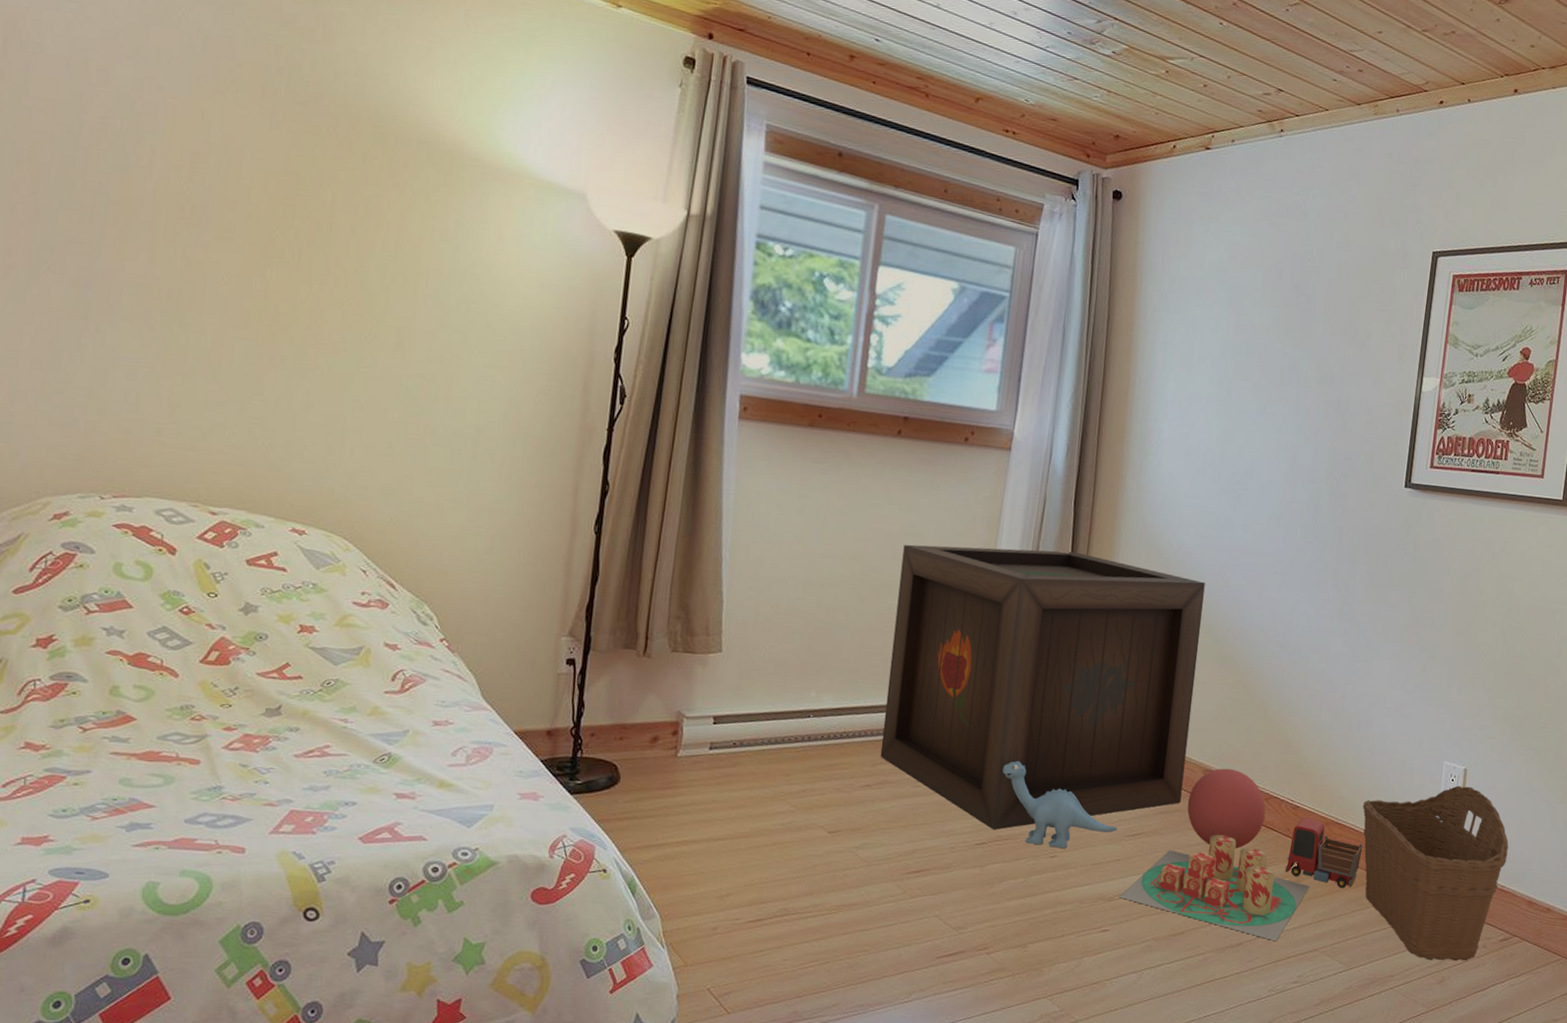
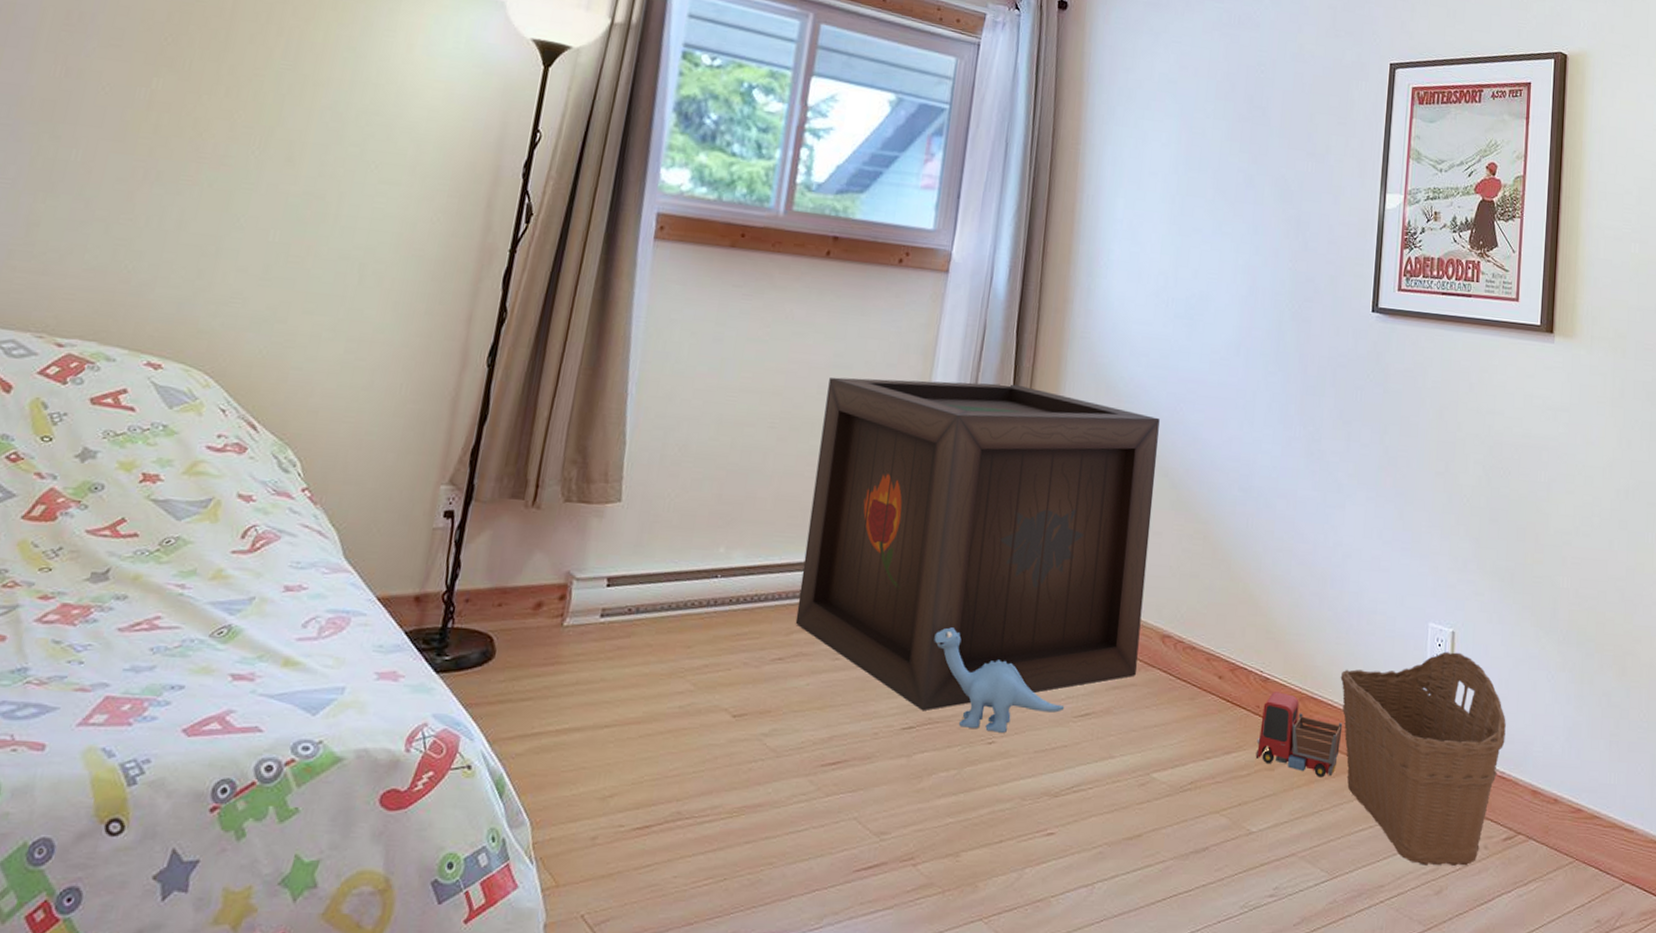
toy blocks: present [1119,834,1310,942] -> none [1066,713,1285,845]
ball: present [1187,768,1266,849] -> none [1143,633,1232,731]

